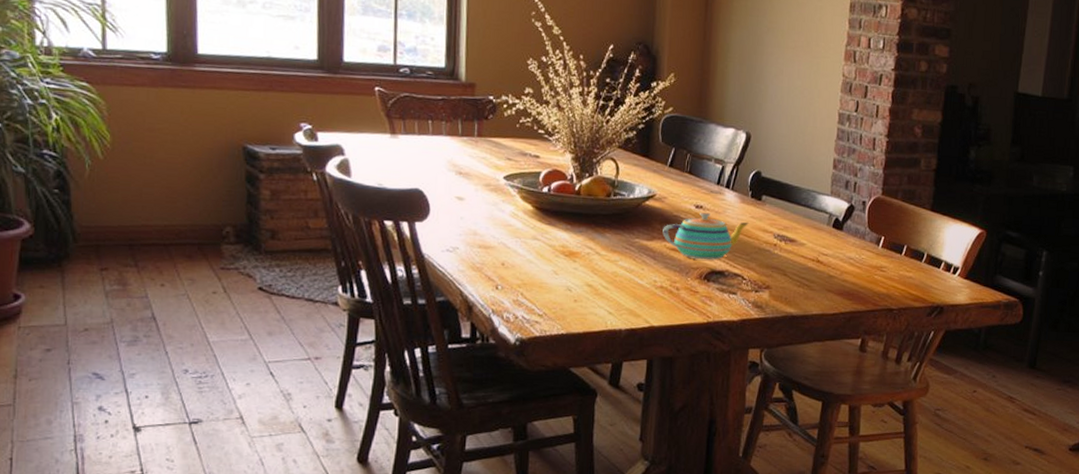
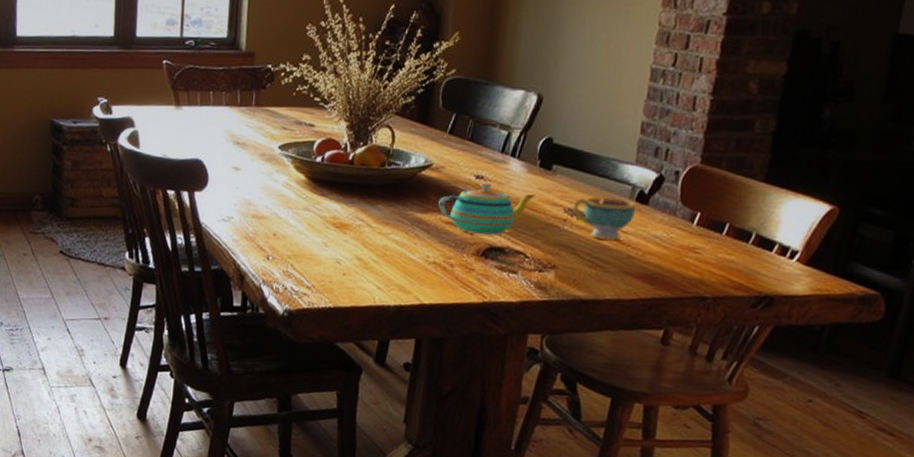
teacup: none [782,224,832,262] -> present [573,197,635,240]

